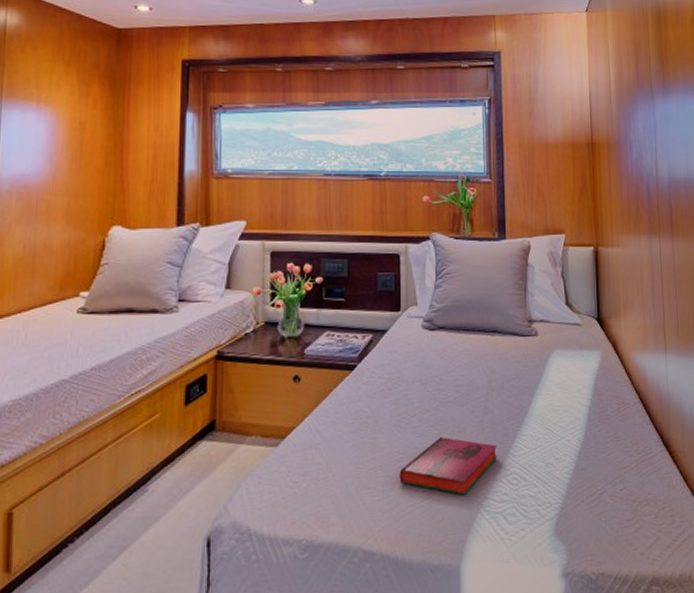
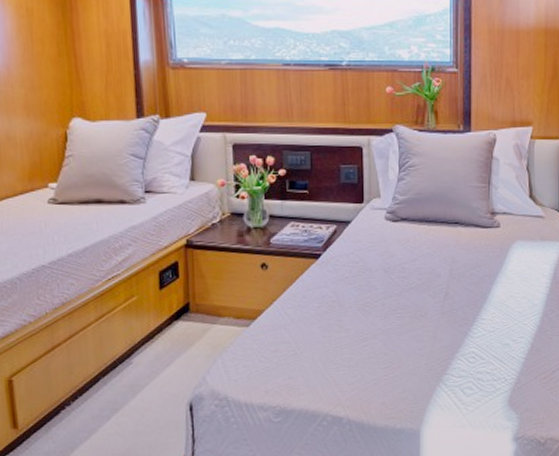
hardback book: present [399,437,498,495] -> none [364,320,457,371]

